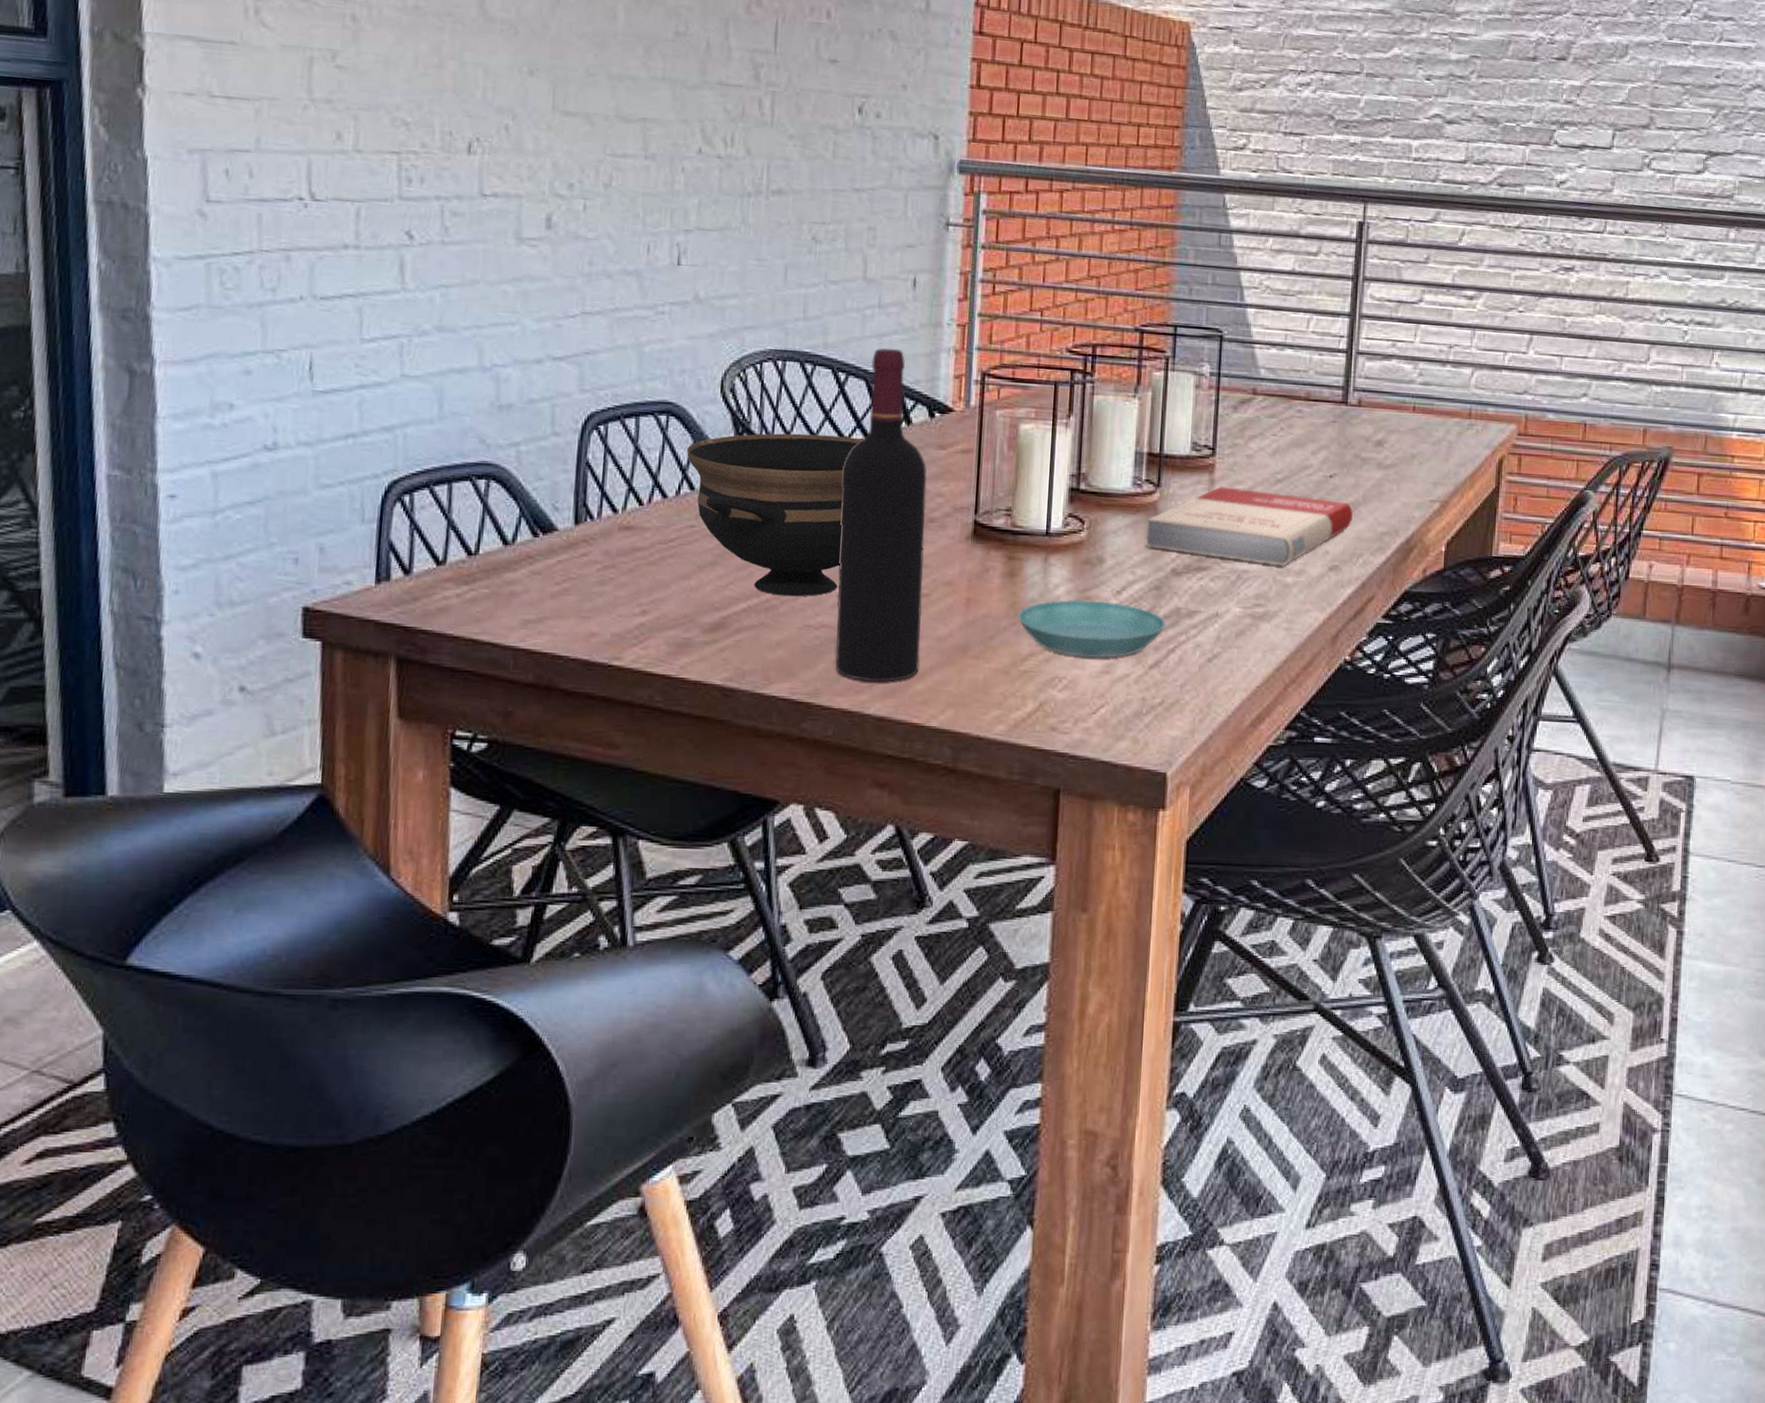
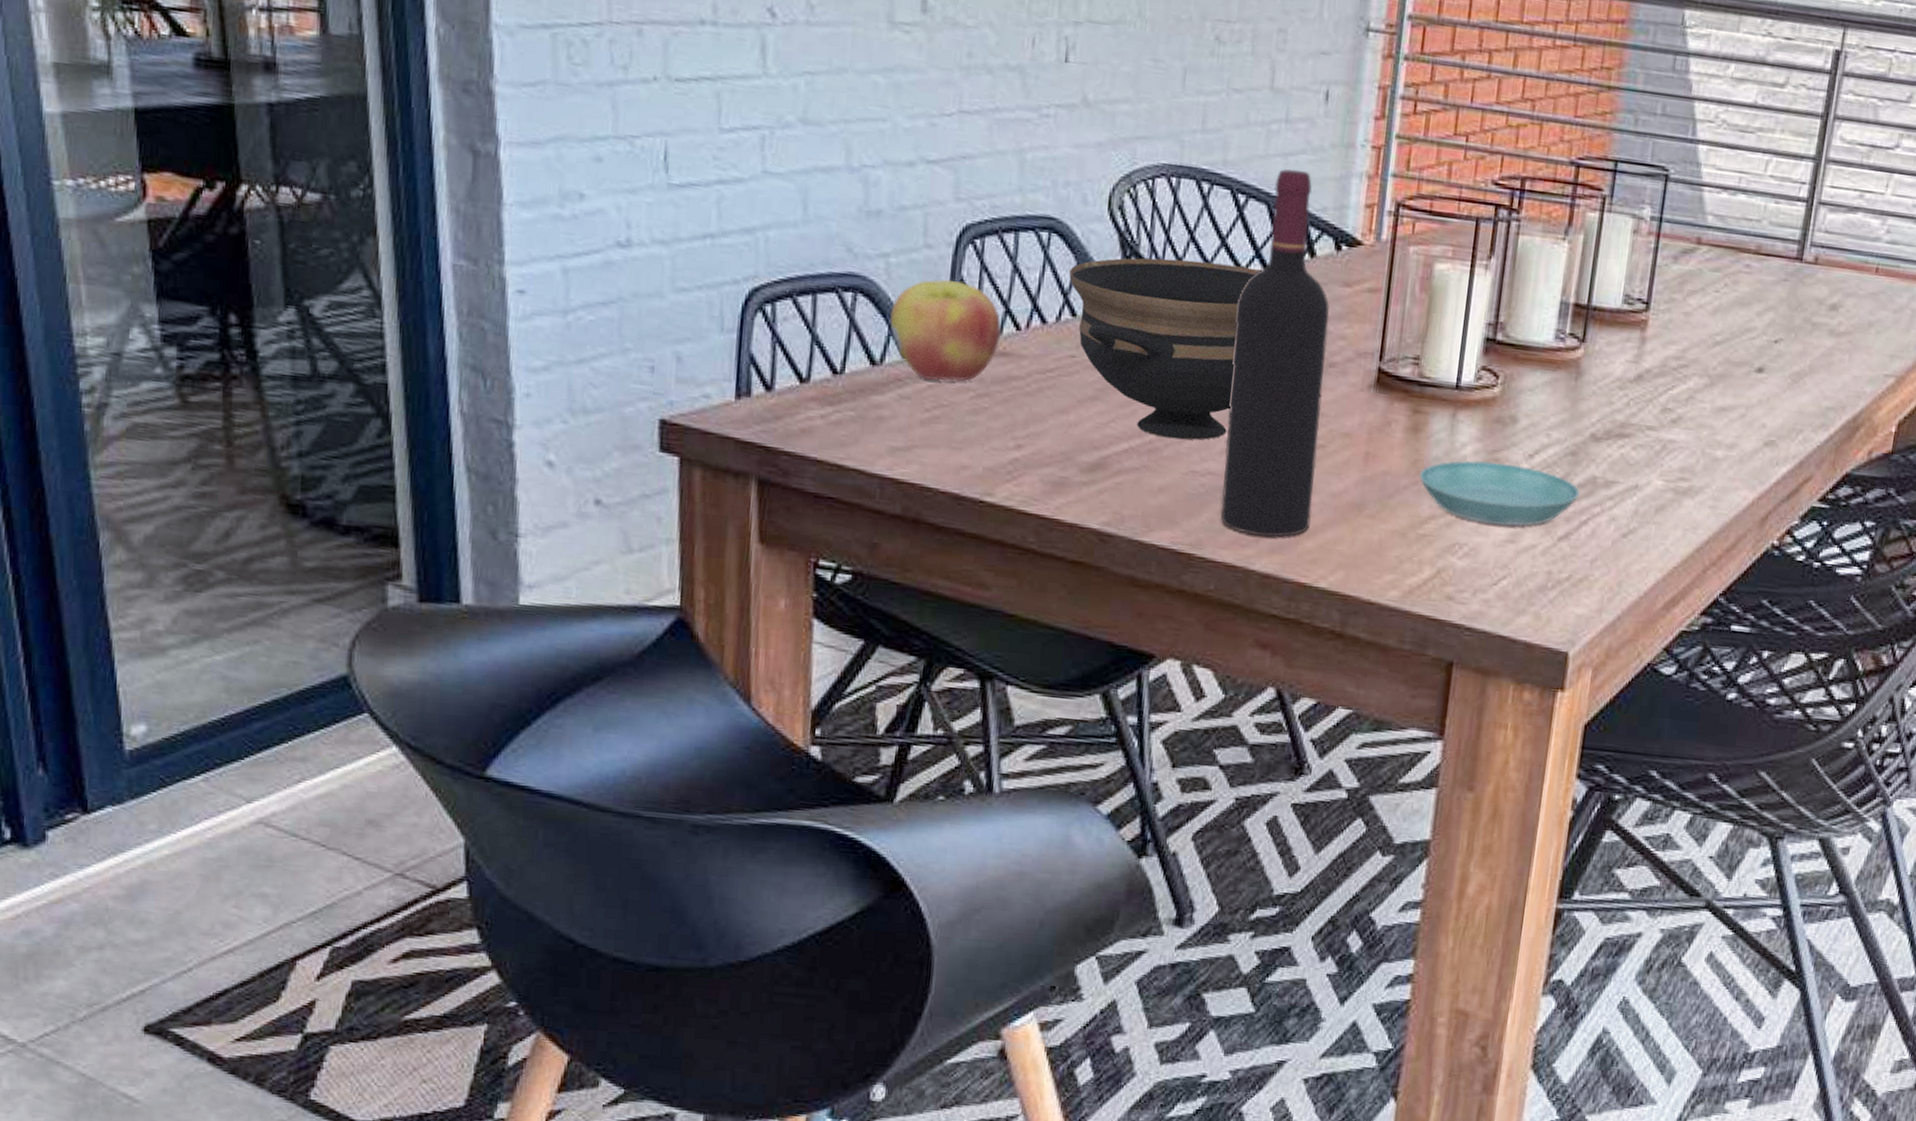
apple: none [521,463,626,556] -> present [890,279,1002,382]
book: present [1145,486,1353,566] -> none [1563,345,1797,438]

